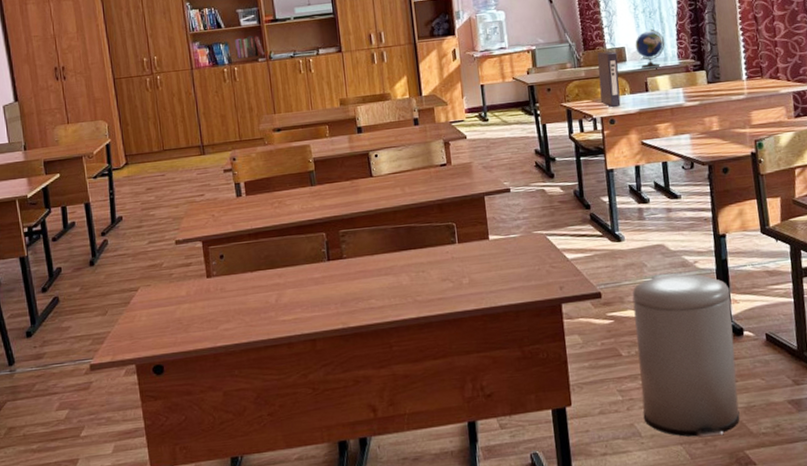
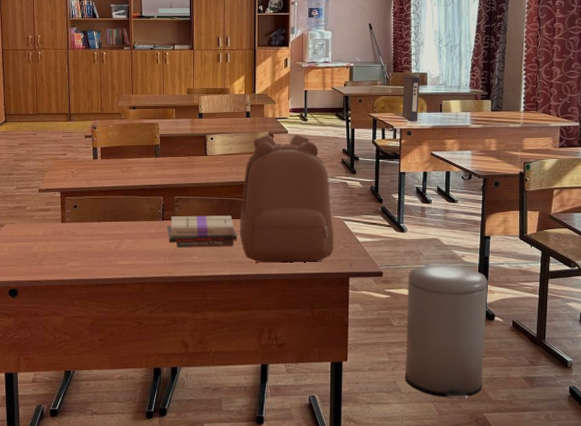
books: none [333,245,422,292] -> present [166,215,238,248]
backpack: none [420,139,539,299] -> present [240,134,334,264]
globe: present [635,29,665,70] -> none [436,60,461,93]

